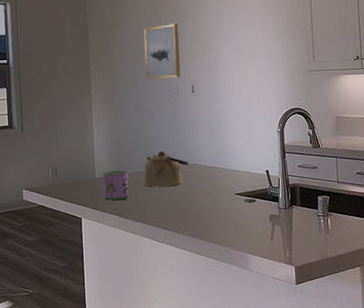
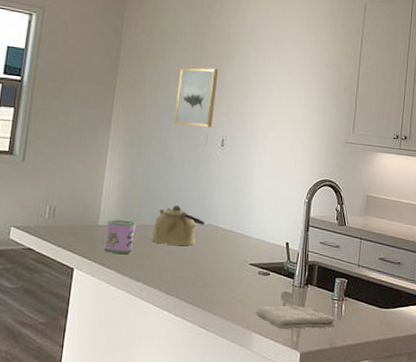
washcloth: none [248,225,323,249] -> present [255,304,335,330]

